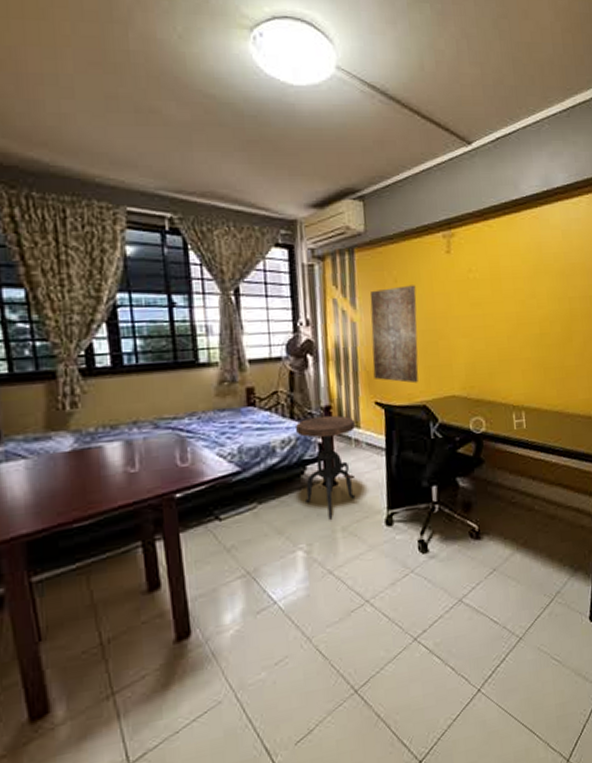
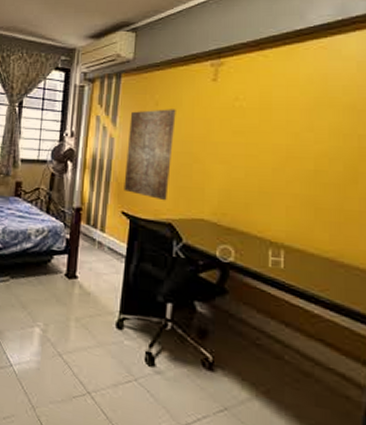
side table: present [296,415,356,520] -> none [47,215,101,308]

